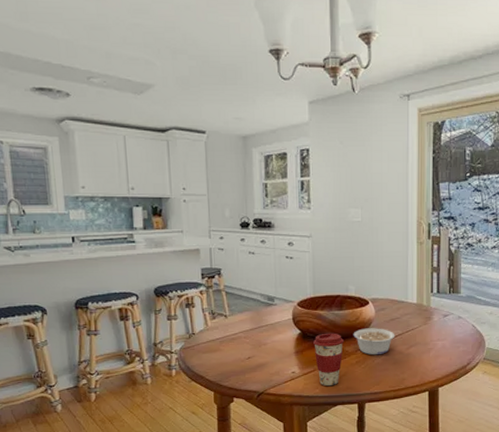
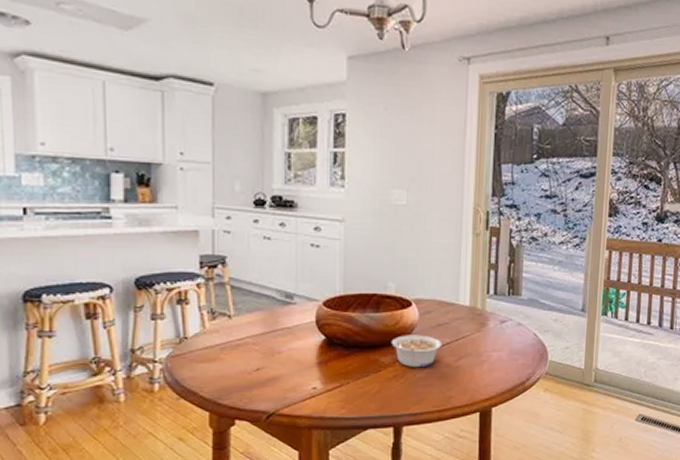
coffee cup: present [313,333,345,386] -> none [341,340,380,405]

